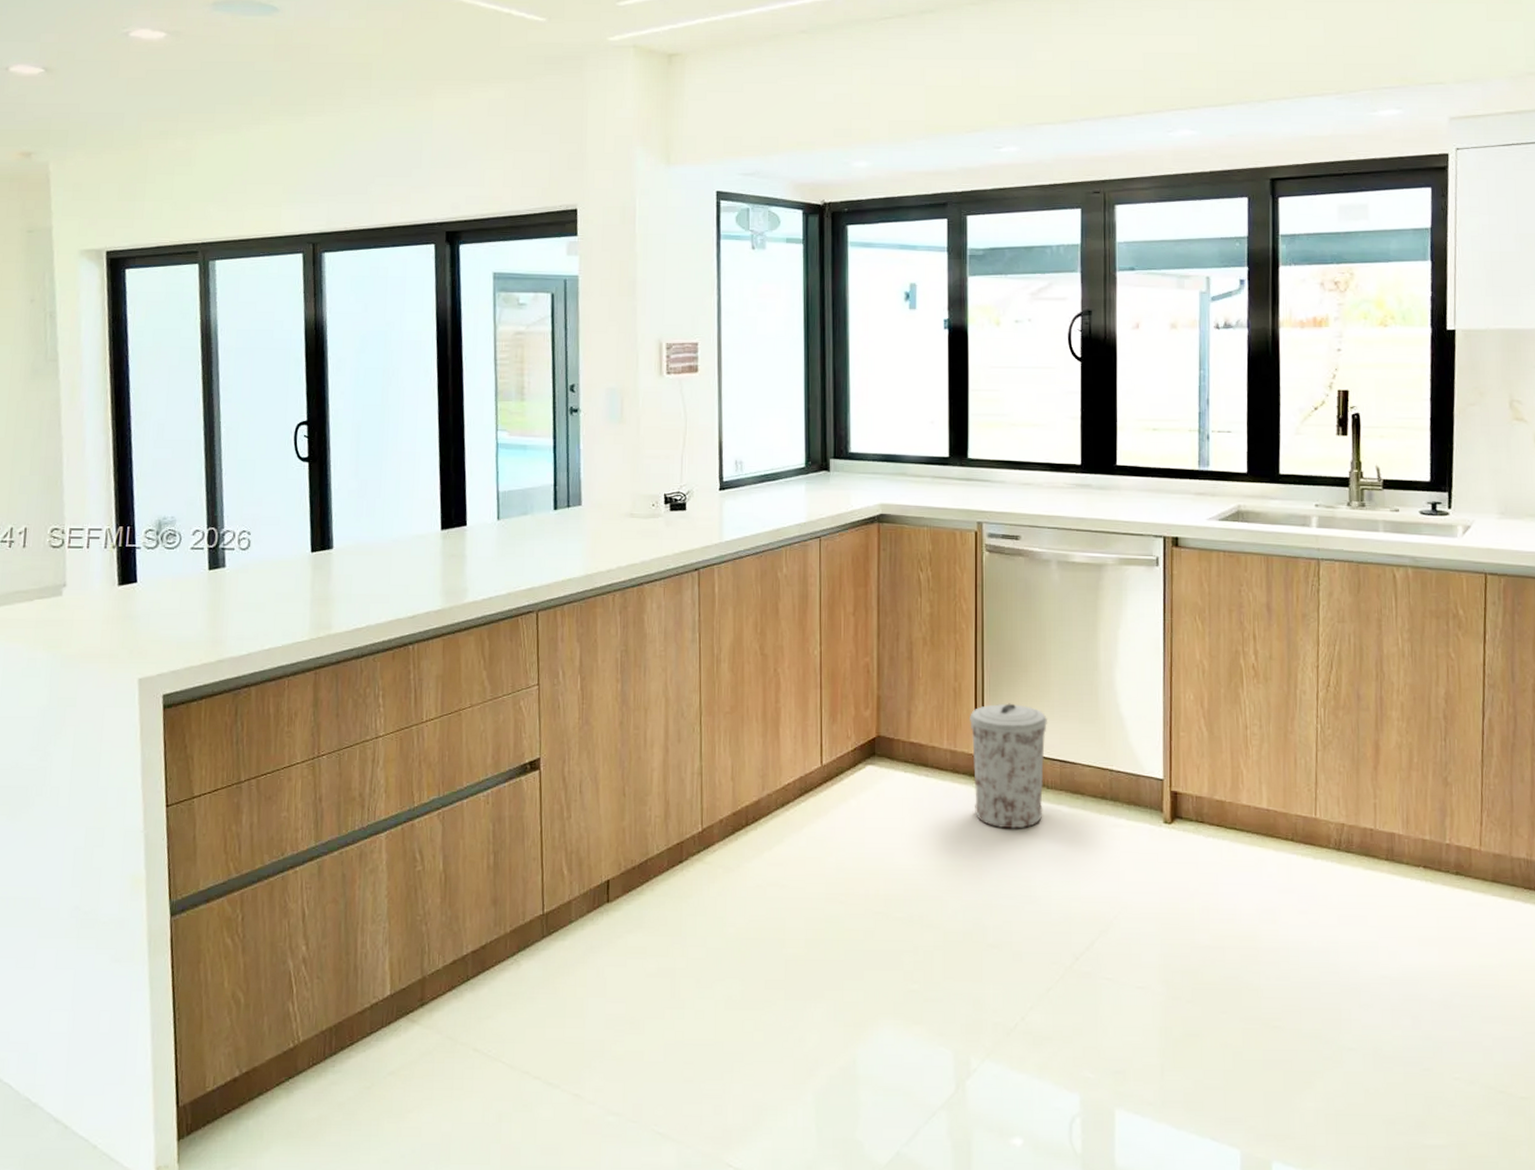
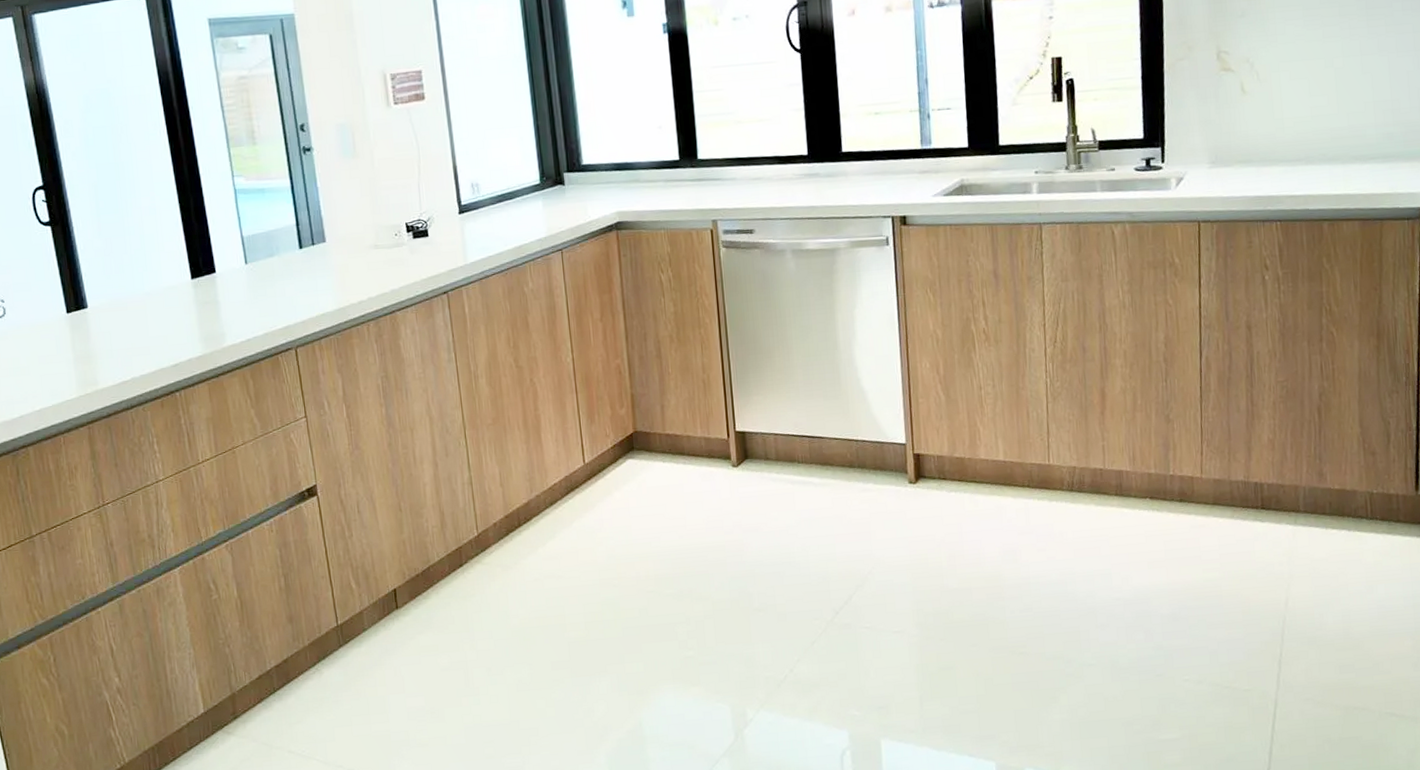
trash can: present [970,703,1047,829] -> none [720,388,796,504]

